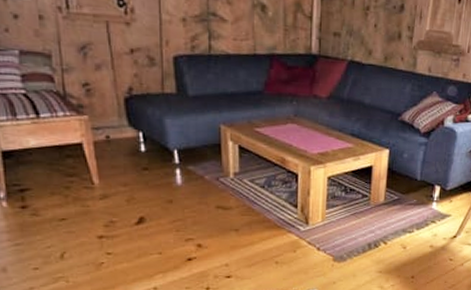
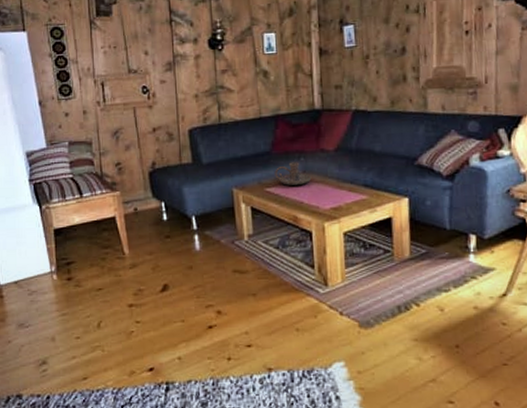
candle holder: none [266,104,302,128] -> present [275,162,312,185]

